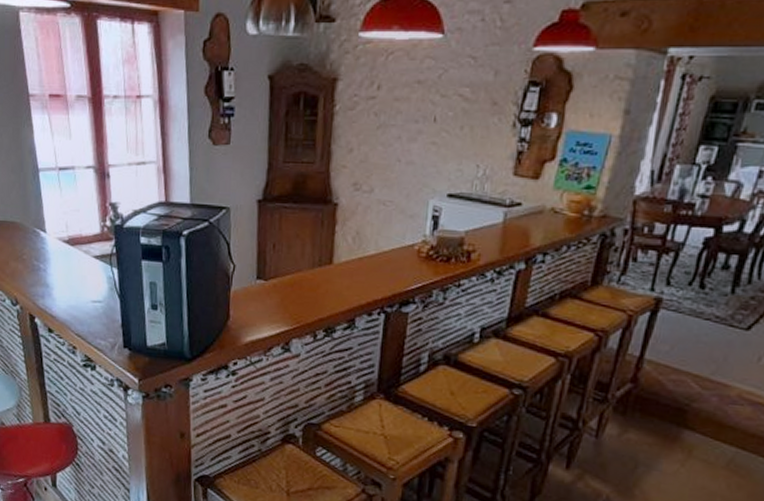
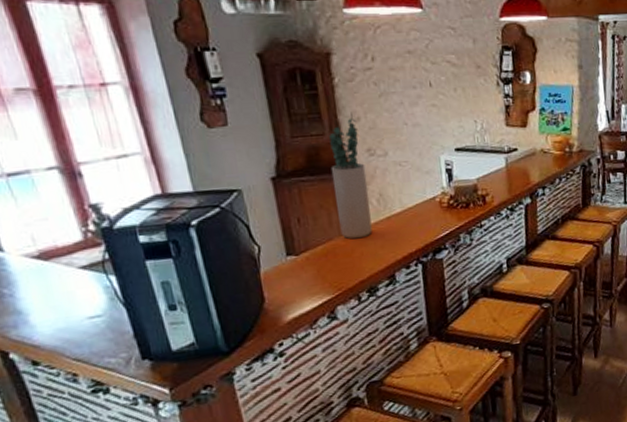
vase: none [311,142,349,275] -> present [329,112,373,240]

